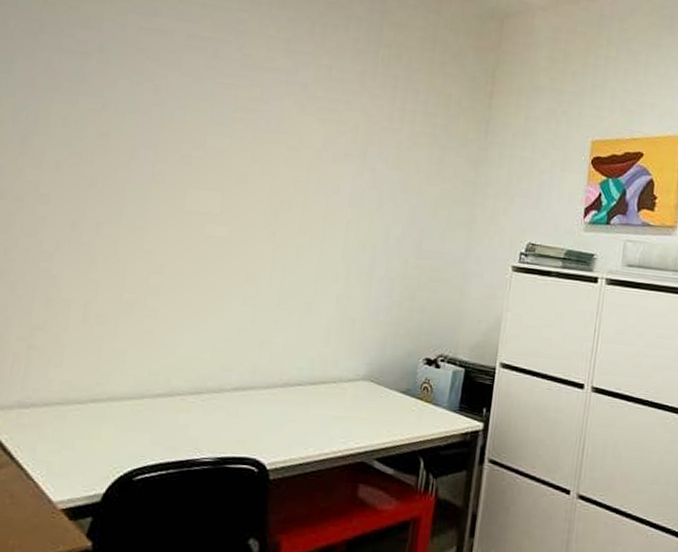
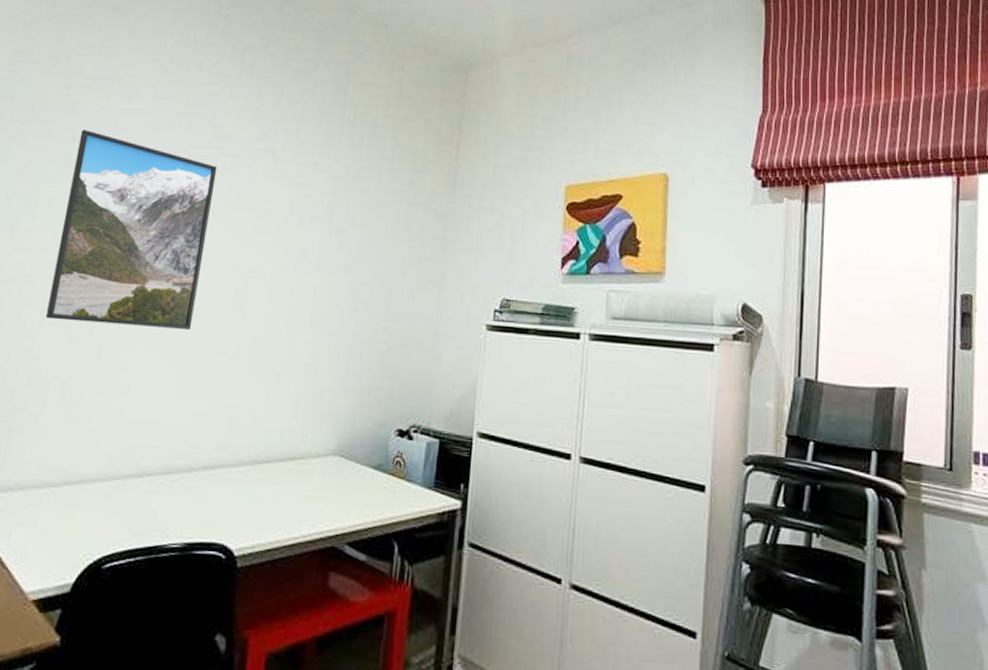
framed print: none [63,46,247,257] -> present [45,130,218,329]

